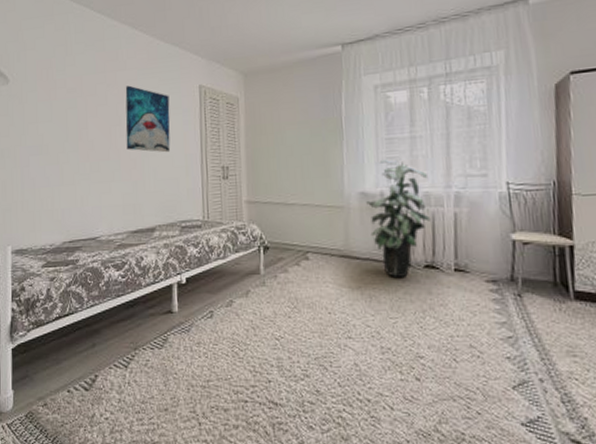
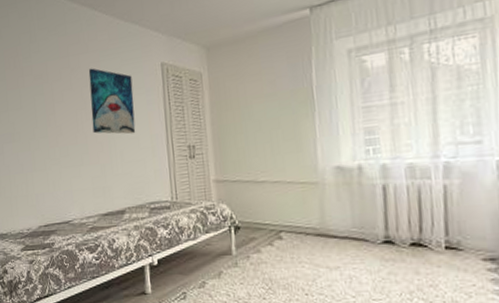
indoor plant: present [366,158,431,277] -> none [343,128,417,256]

